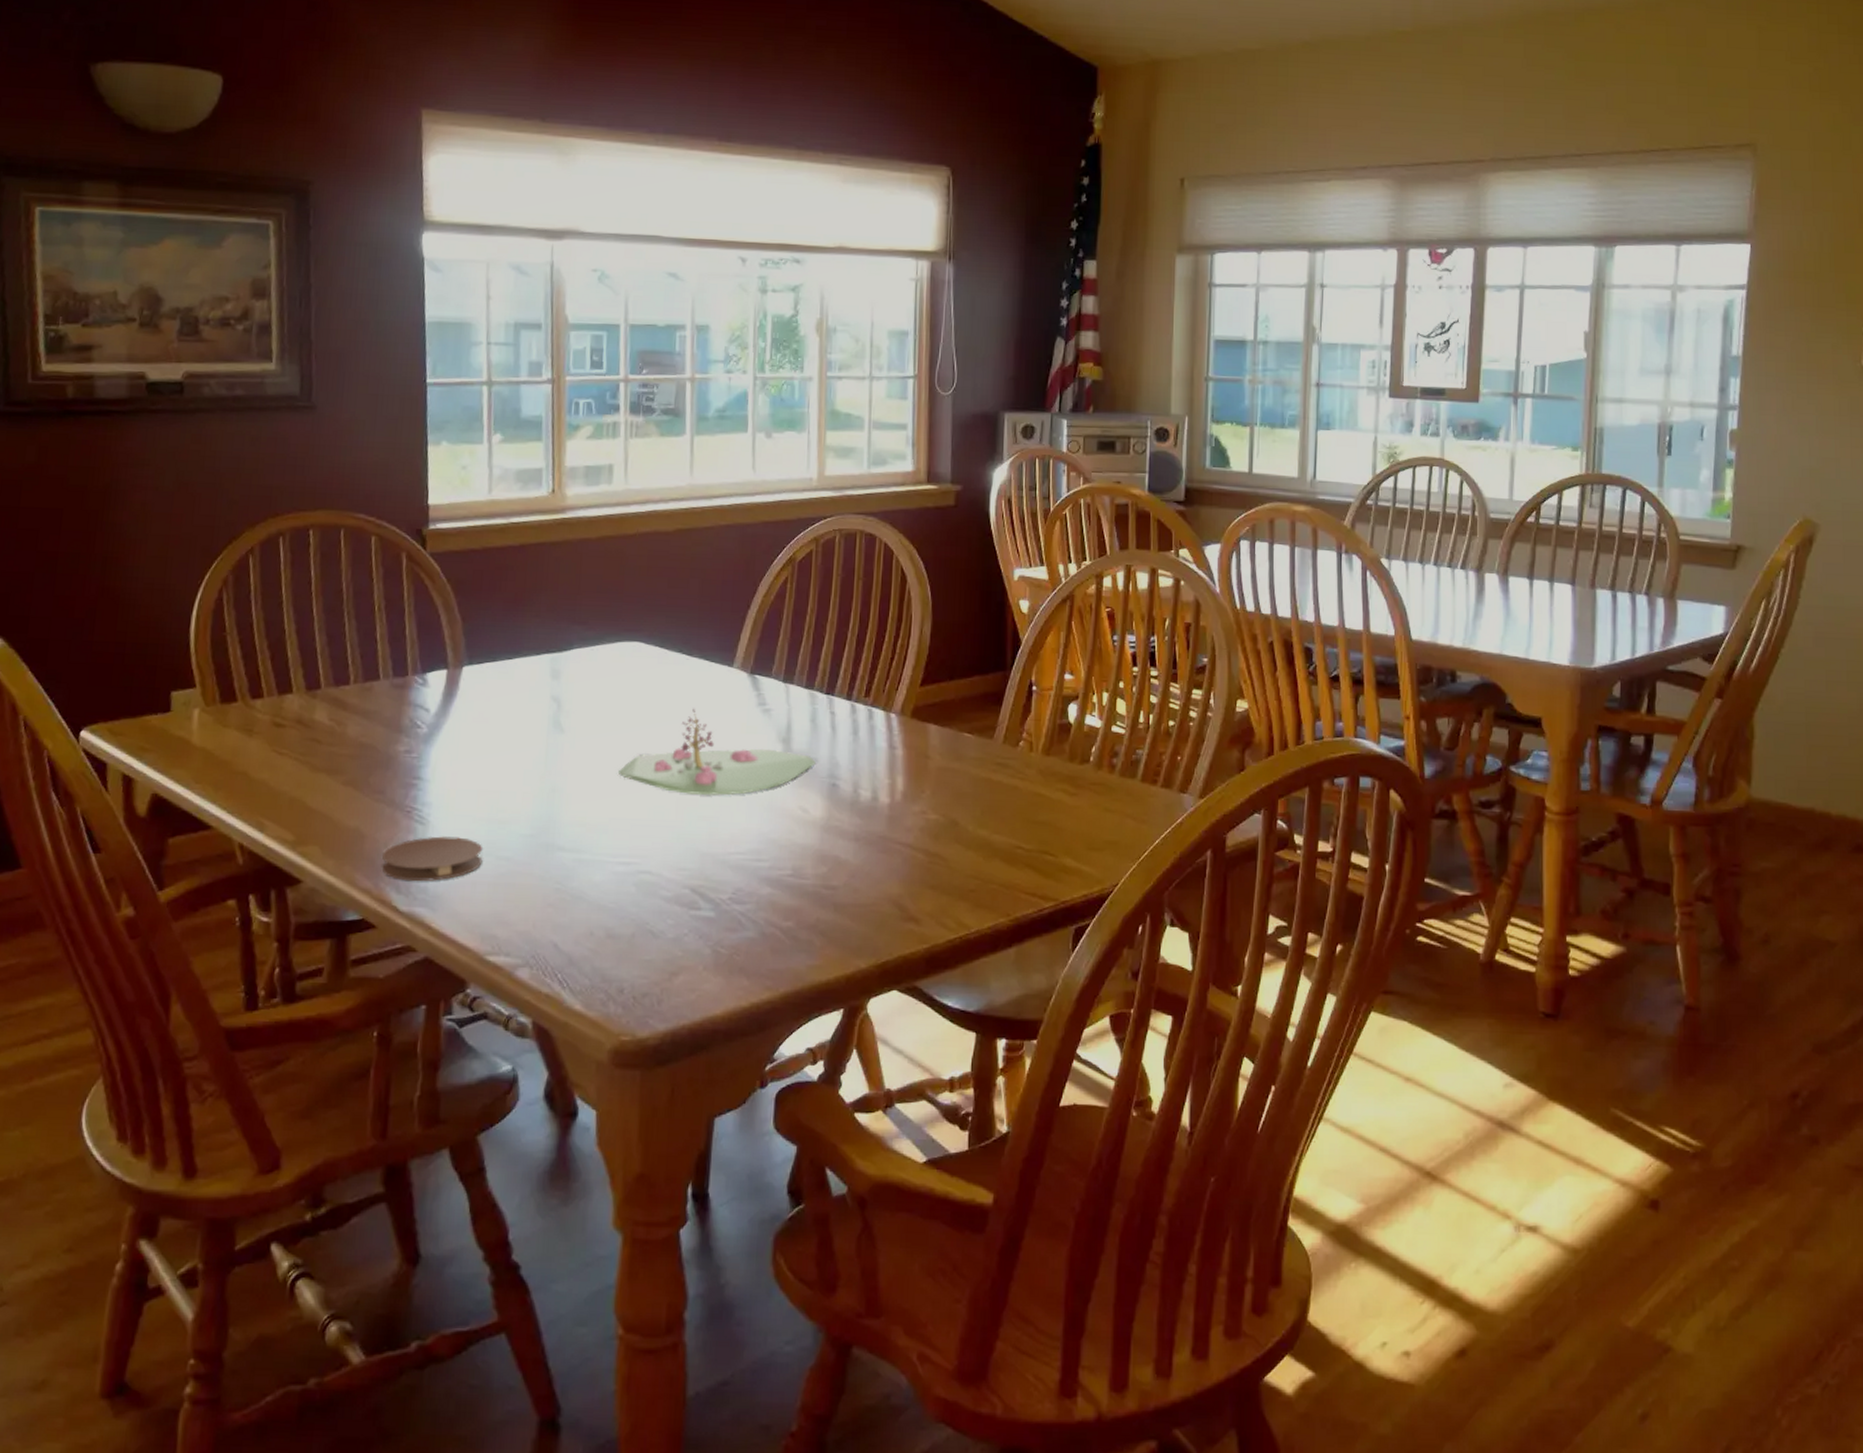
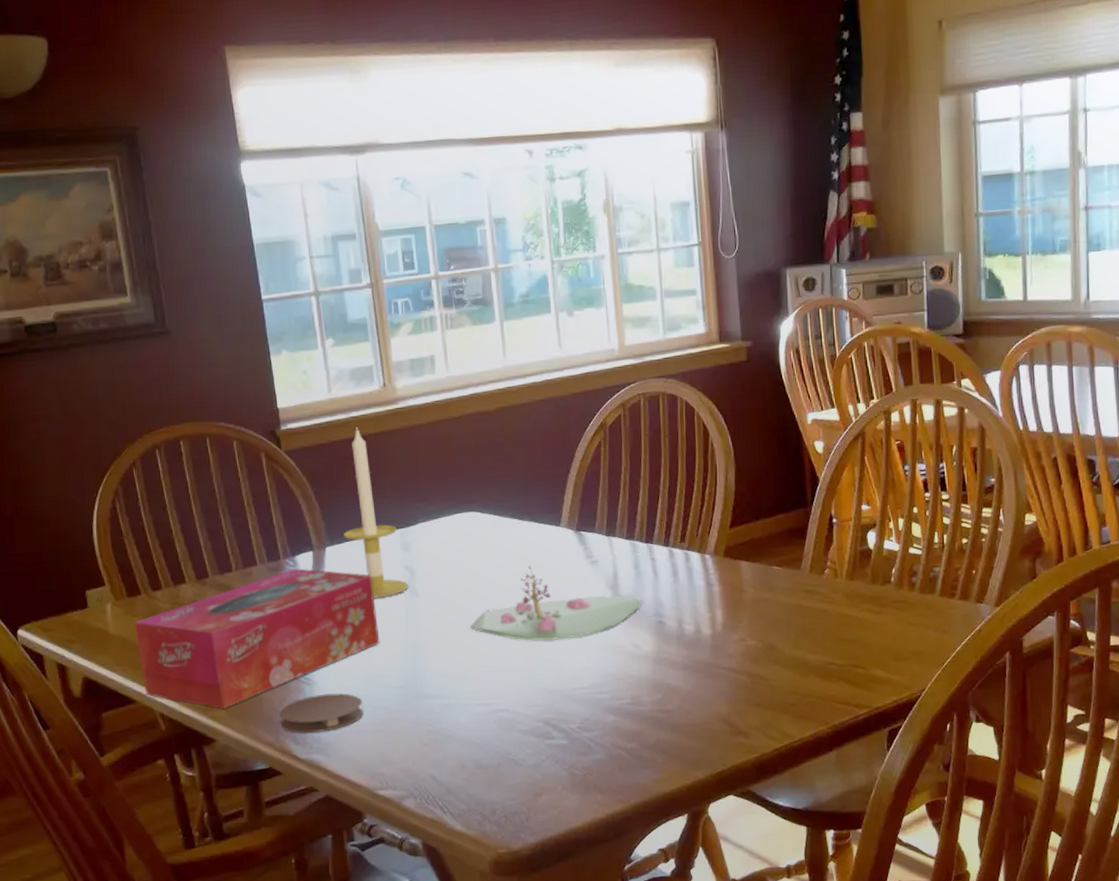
tissue box: none [223,686,513,844] -> present [134,567,380,708]
candle: none [485,534,554,730] -> present [344,427,409,598]

